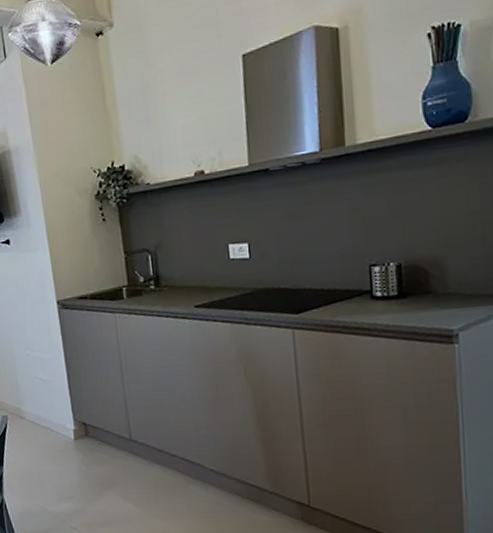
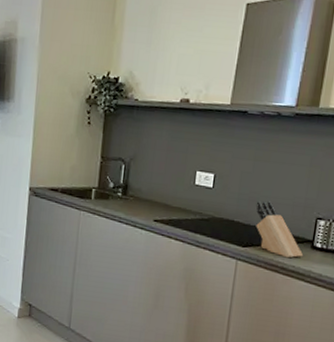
knife block: none [300,259,365,316] -> present [256,201,304,258]

